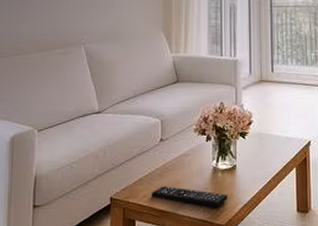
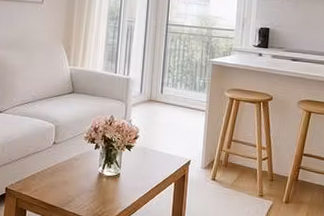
remote control: present [151,186,228,207] -> none [42,184,111,208]

